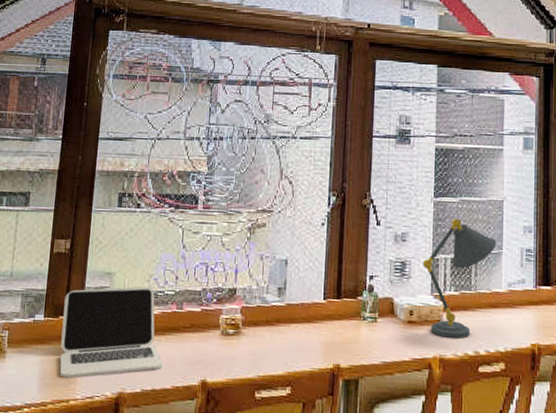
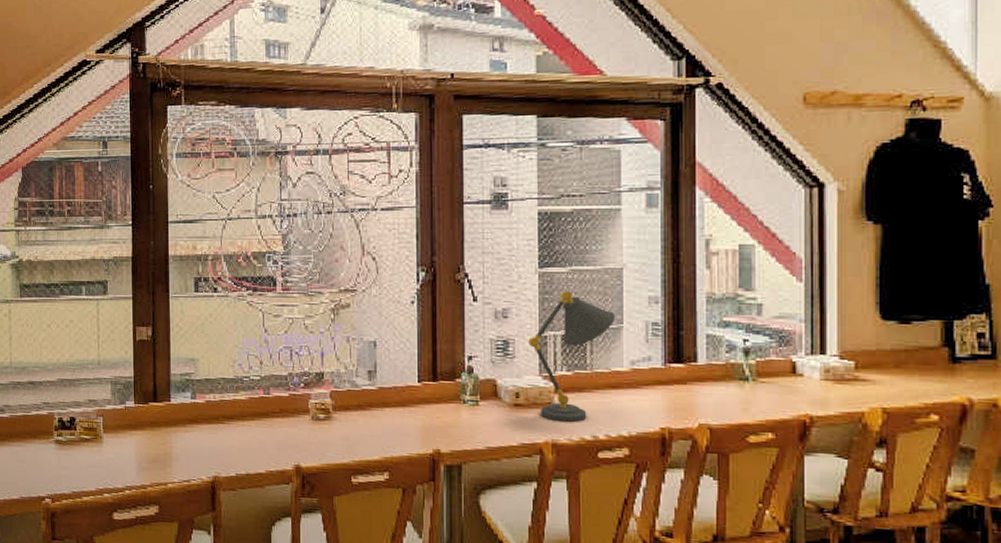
laptop: present [59,286,163,378] -> none [152,372,255,462]

